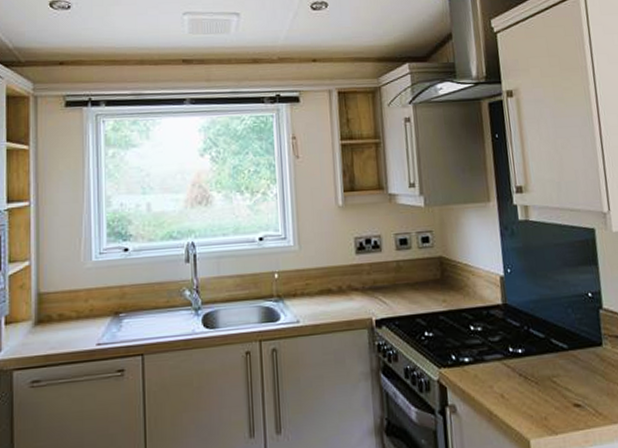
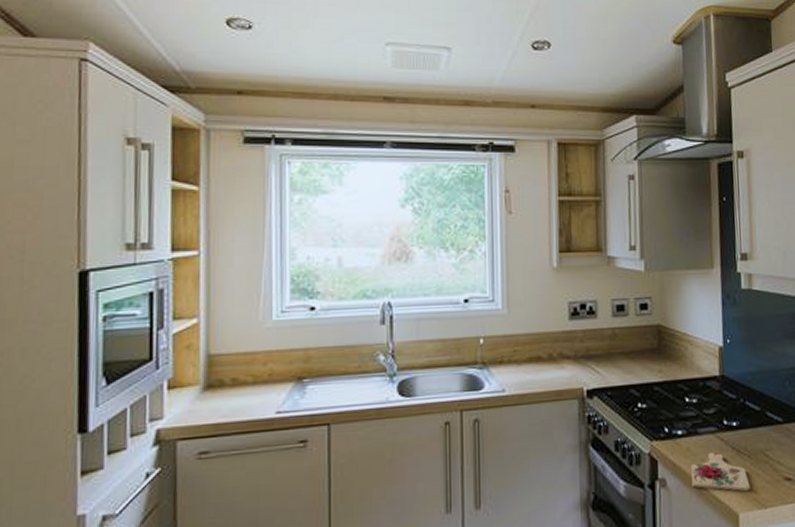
cutting board: none [480,378,540,418] -> present [691,452,751,492]

